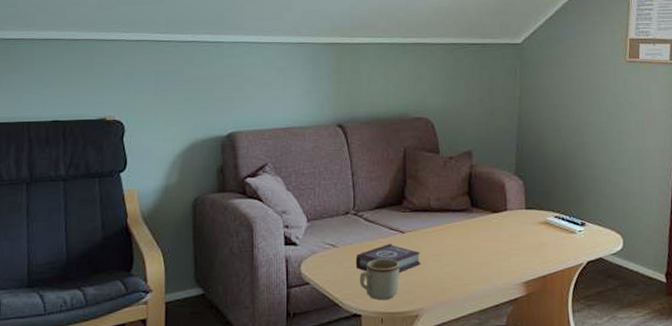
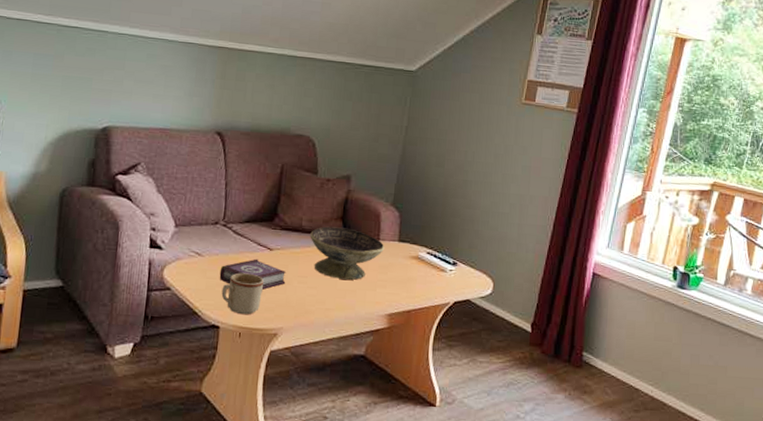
decorative bowl: none [439,202,513,253] -> present [310,226,385,280]

